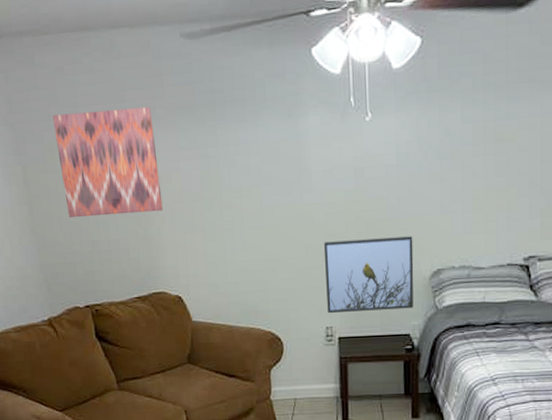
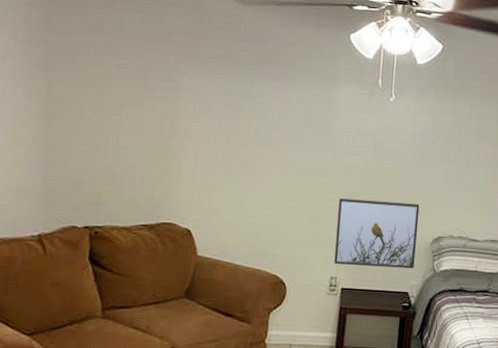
wall art: present [53,107,163,217] -> none [87,42,194,147]

